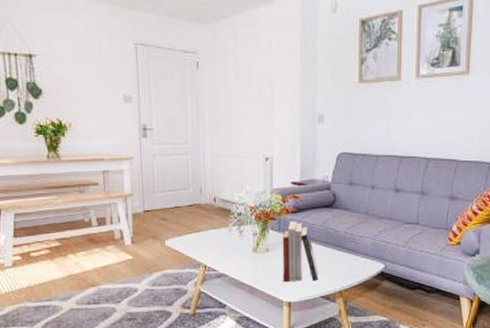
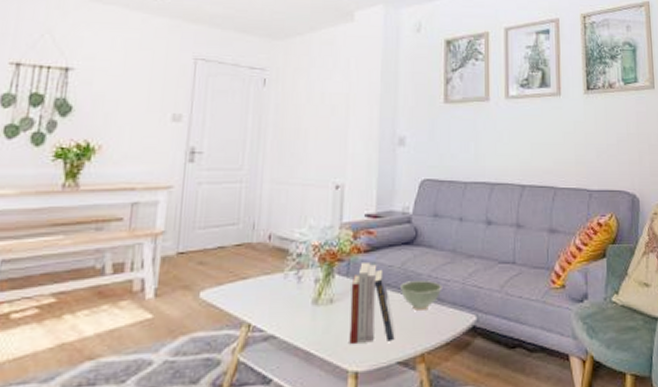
bowl: none [322,236,357,260] -> present [400,280,443,312]

